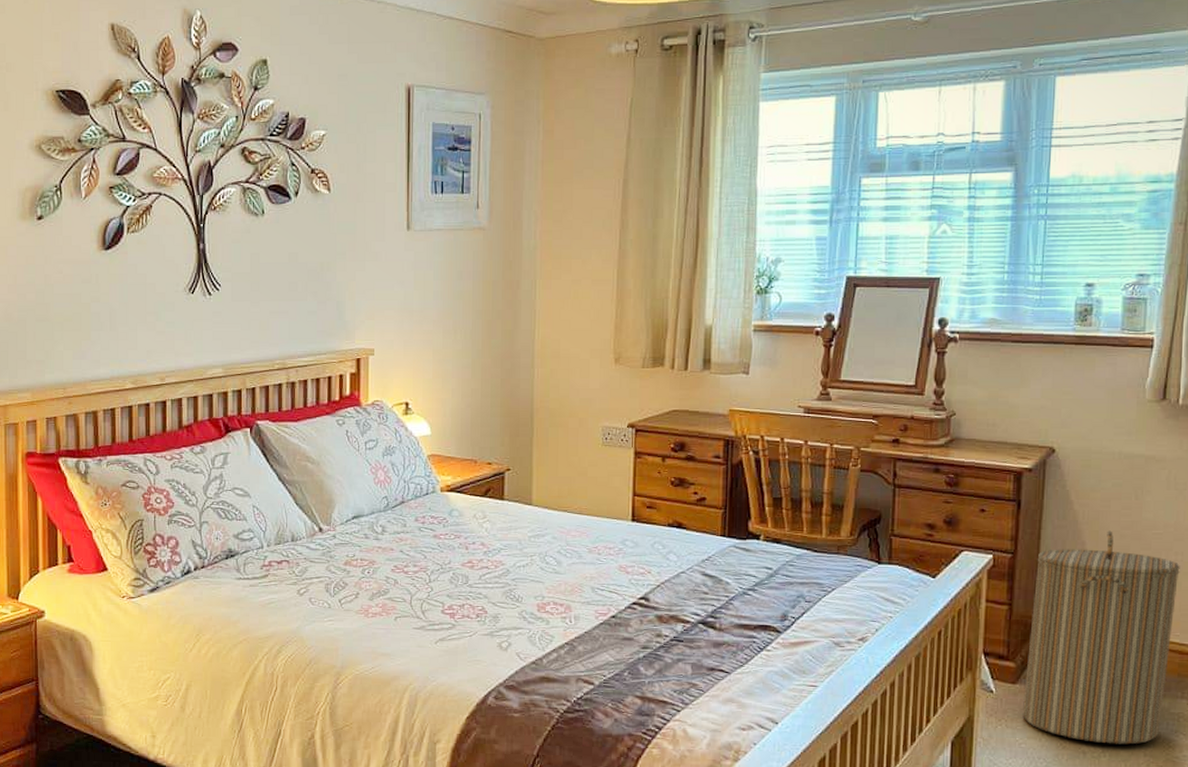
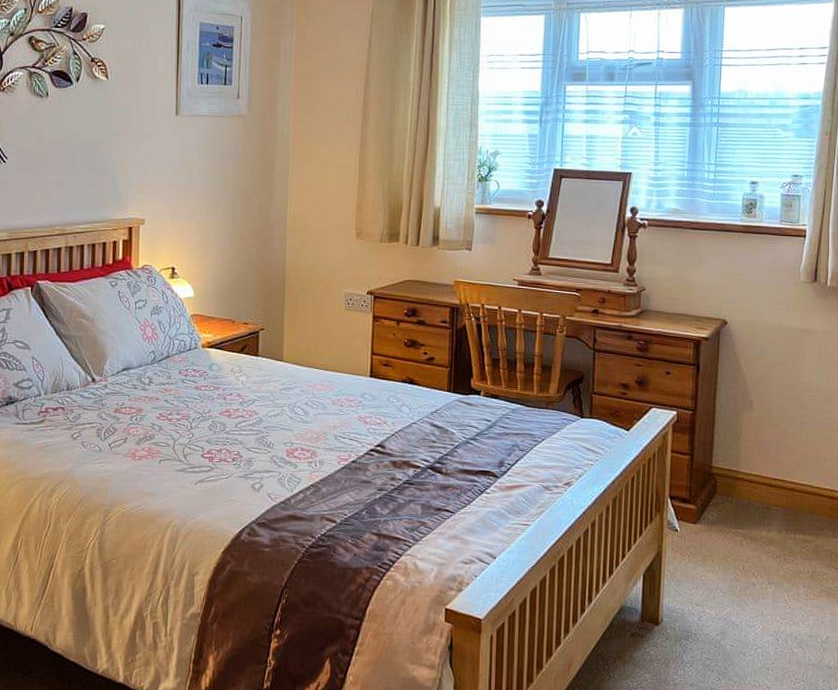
laundry hamper: present [1023,530,1180,745] -> none [702,392,830,577]

